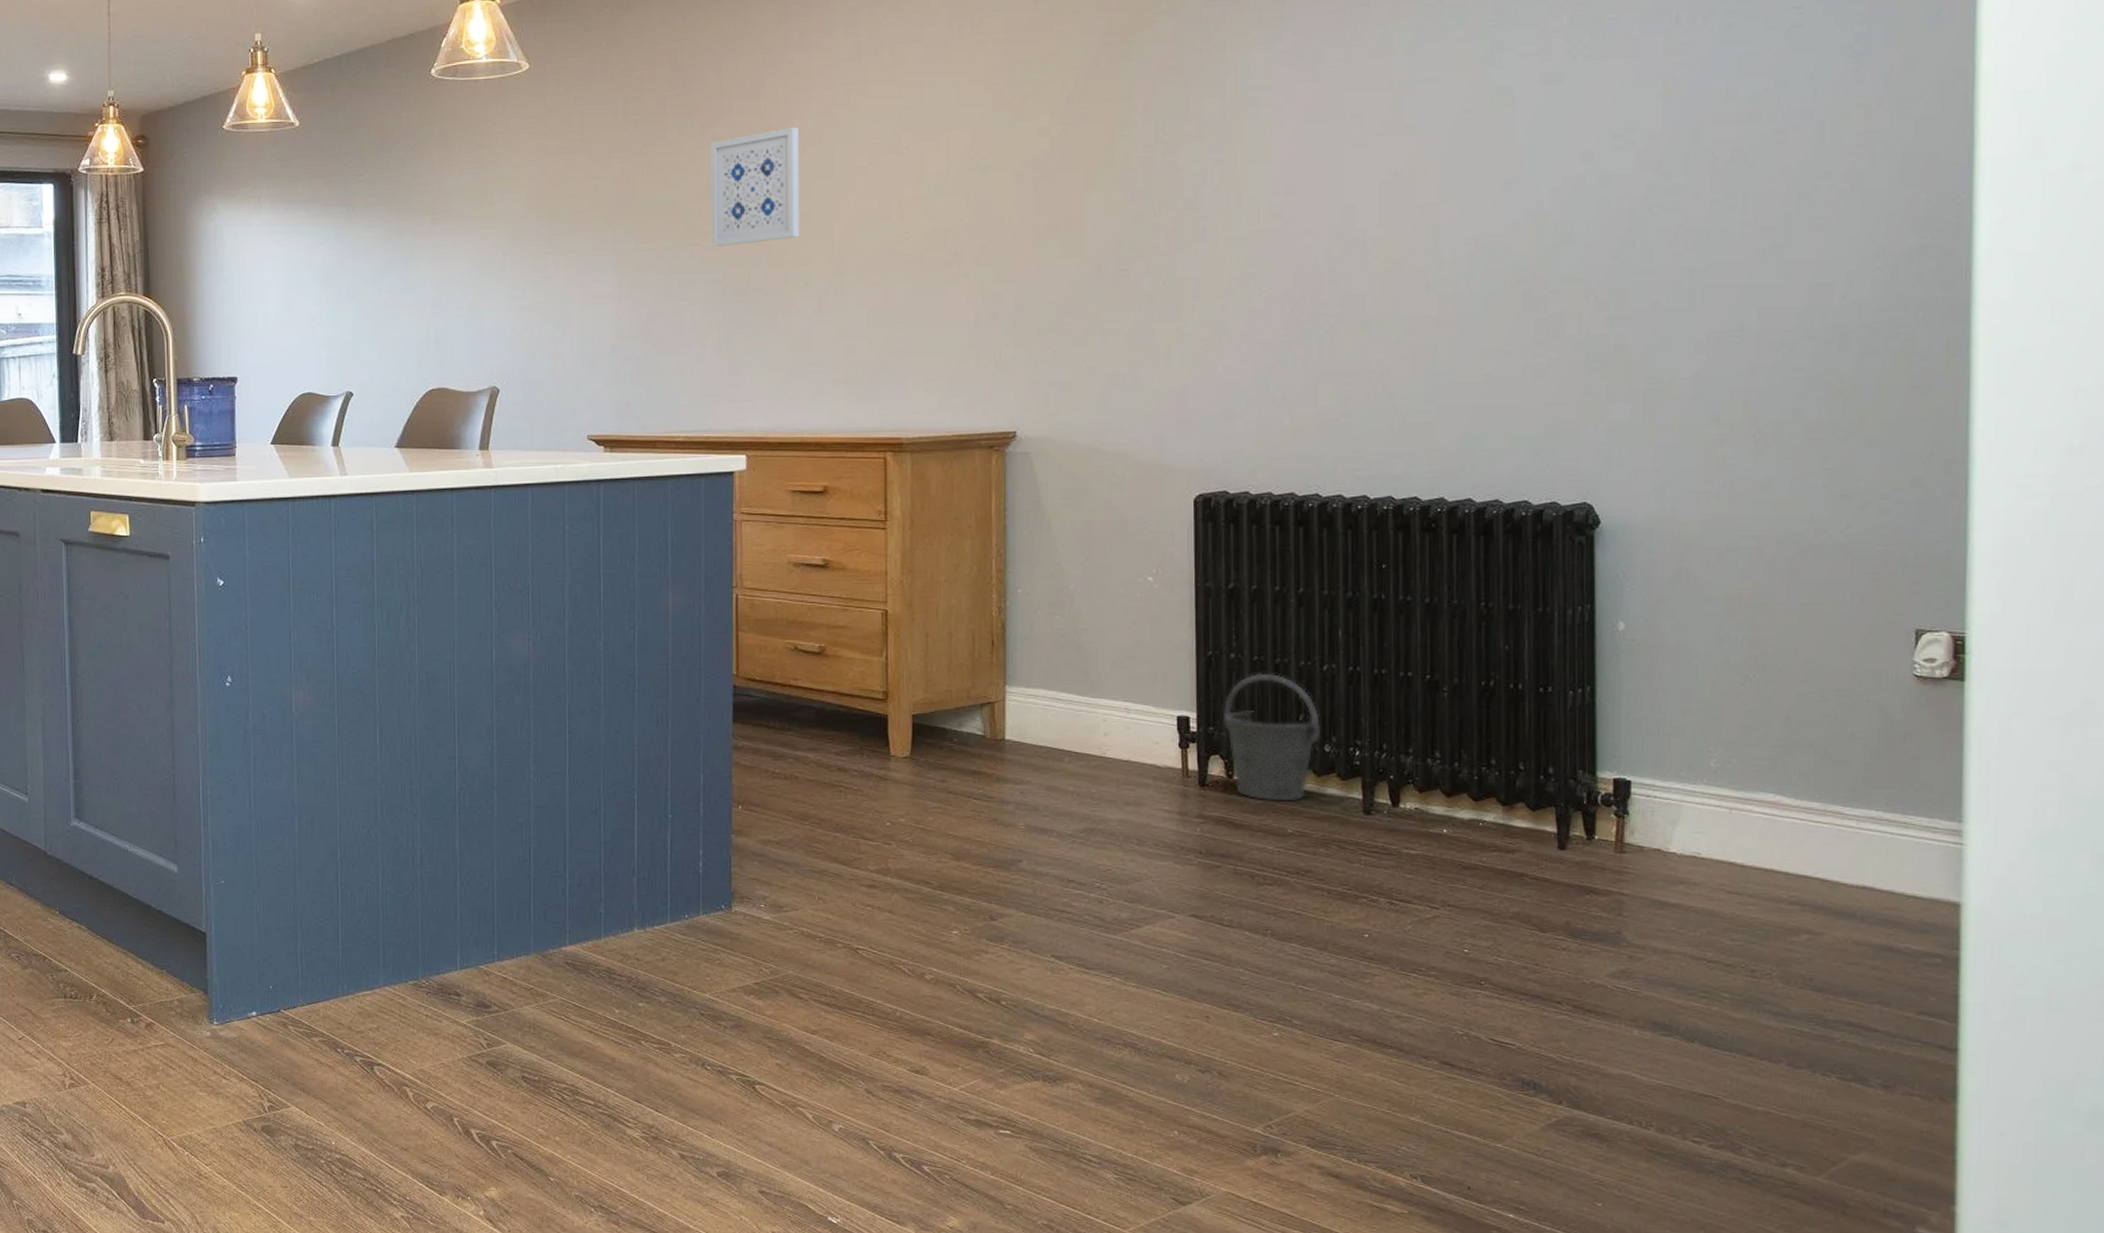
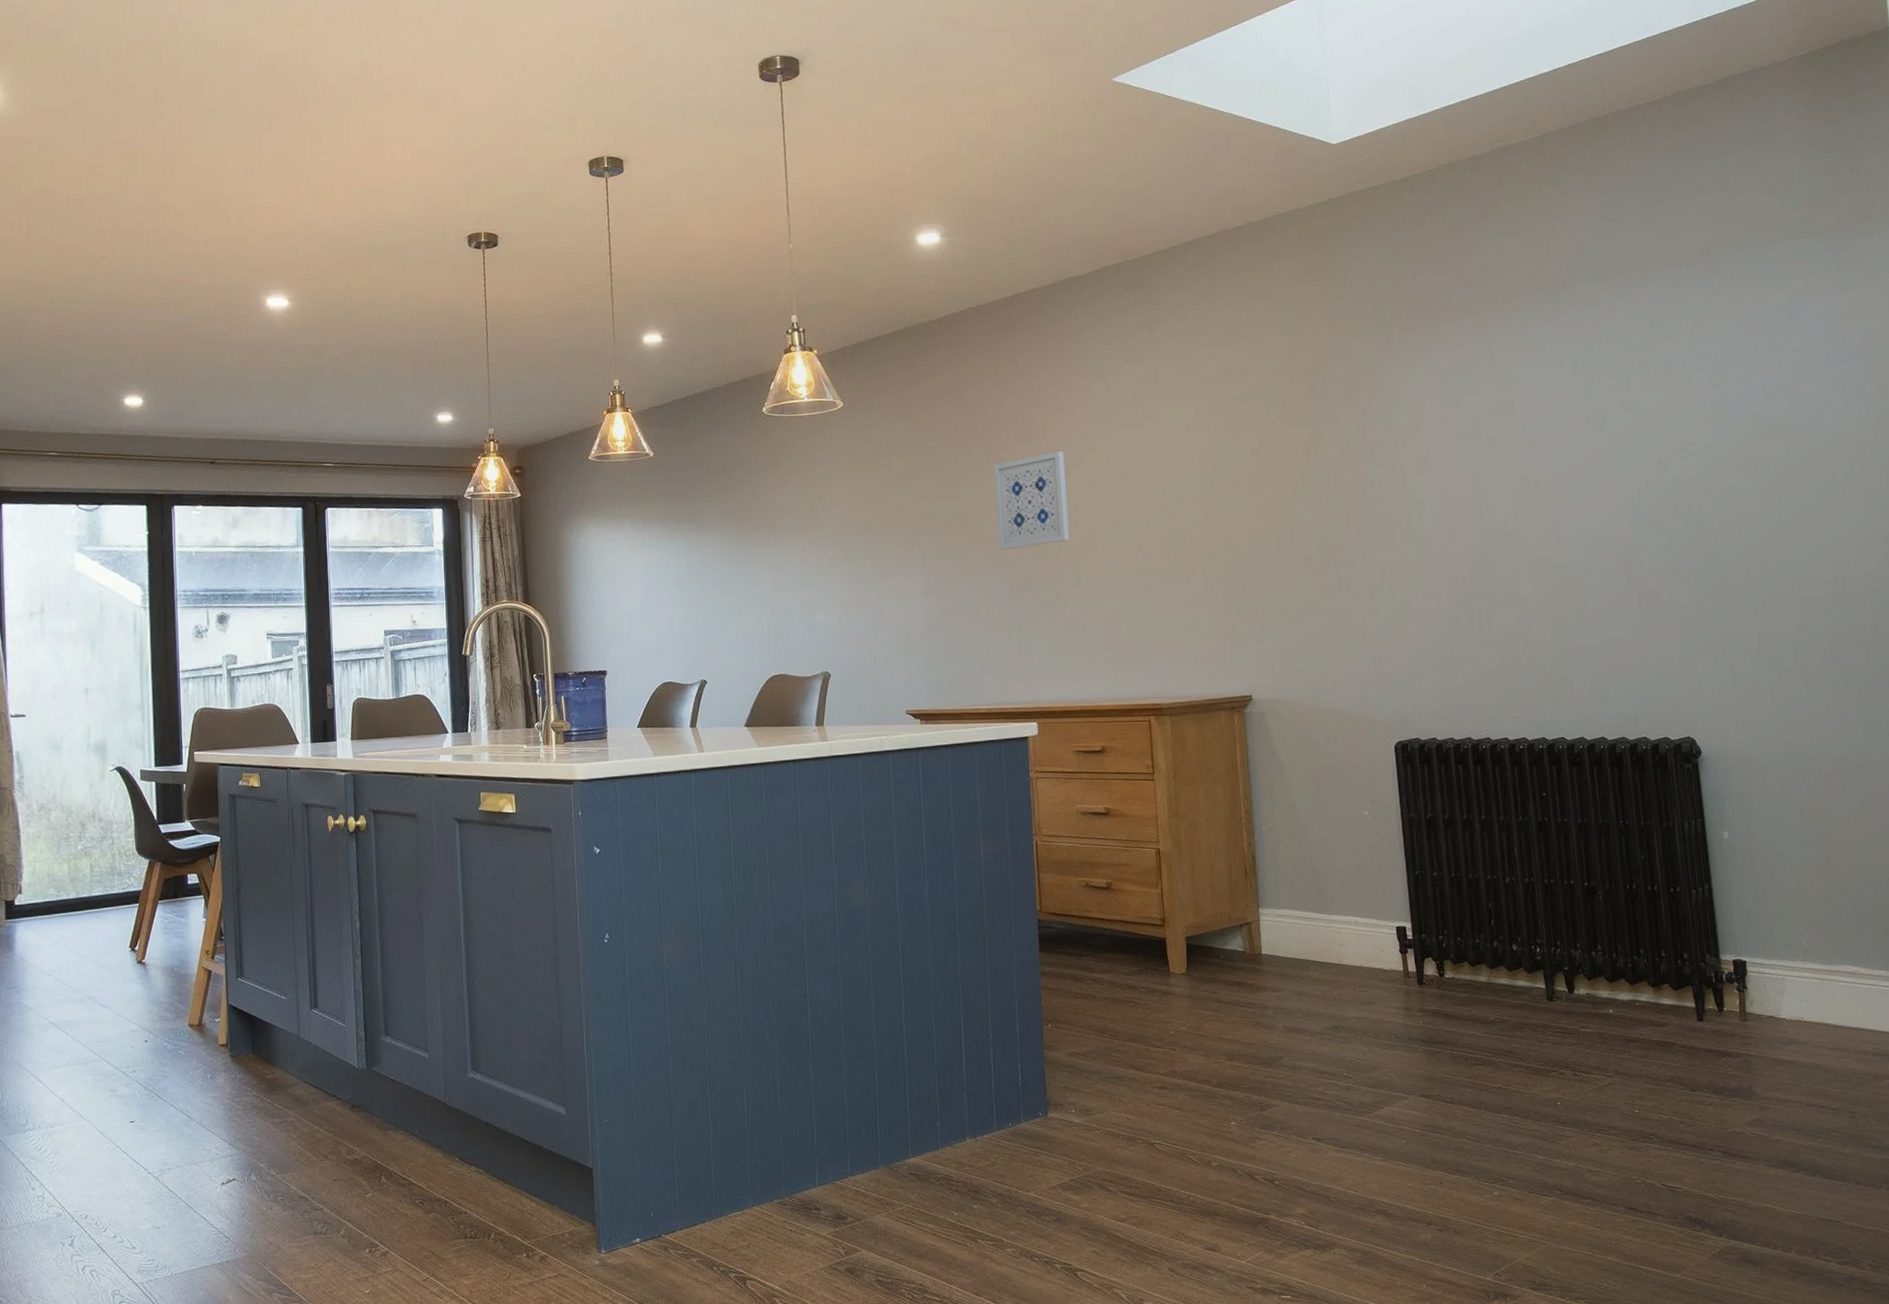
bucket: present [1224,673,1320,802] -> none [1431,887,1508,995]

